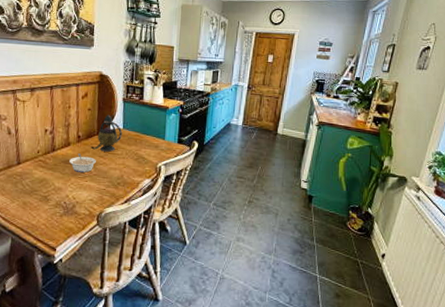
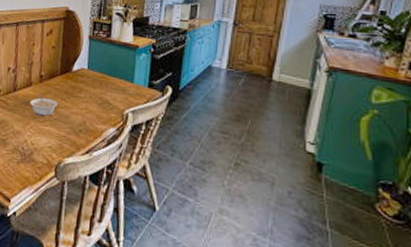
teapot: present [90,115,123,152] -> none [52,53,87,95]

